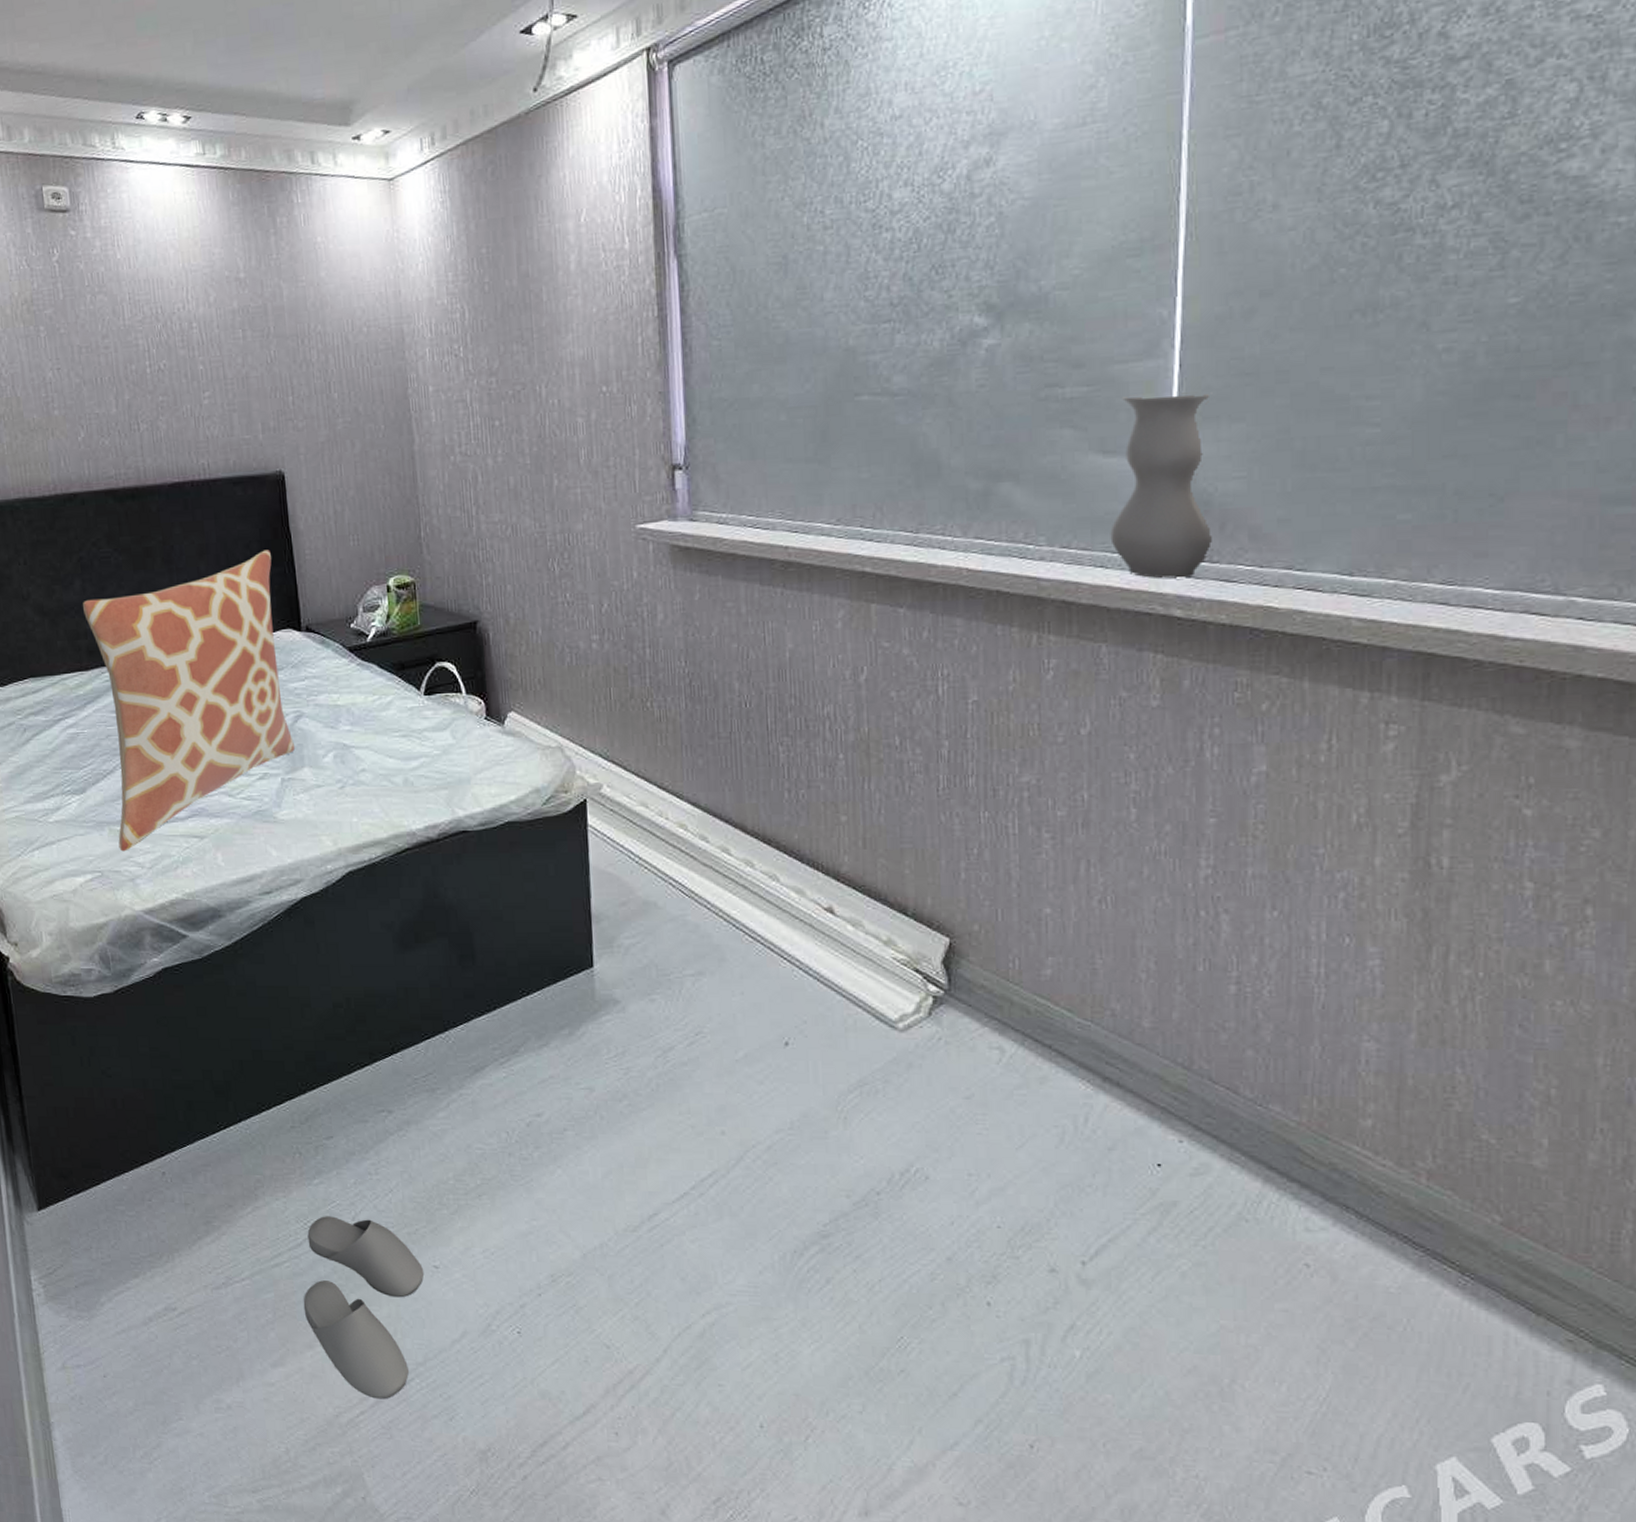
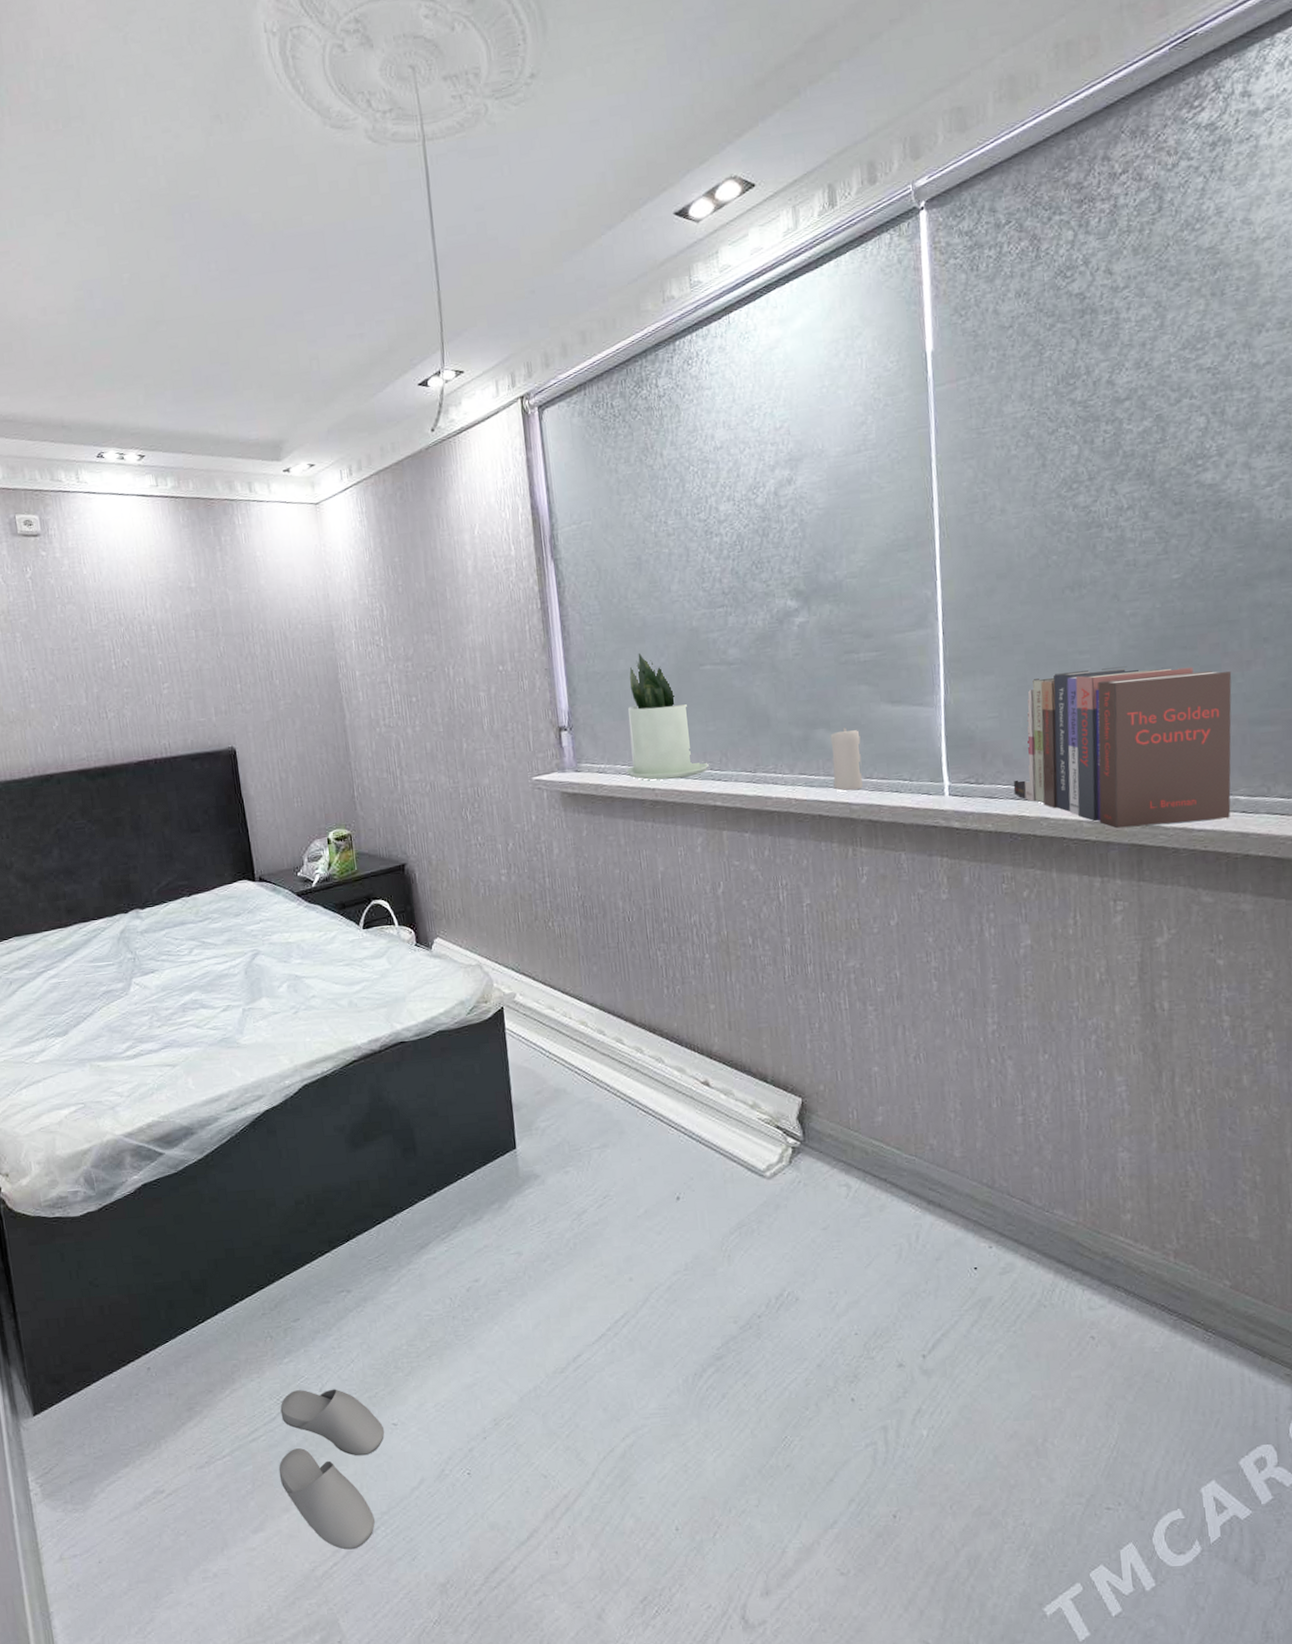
pillow: present [83,550,295,852] -> none [61,814,253,1084]
planter: none [753,376,860,537] -> present [626,652,710,781]
candle: none [1018,482,1058,563] -> present [830,727,863,792]
vase: present [1110,392,1214,579] -> none [901,653,979,799]
books: none [1259,418,1582,630] -> present [1013,666,1232,829]

